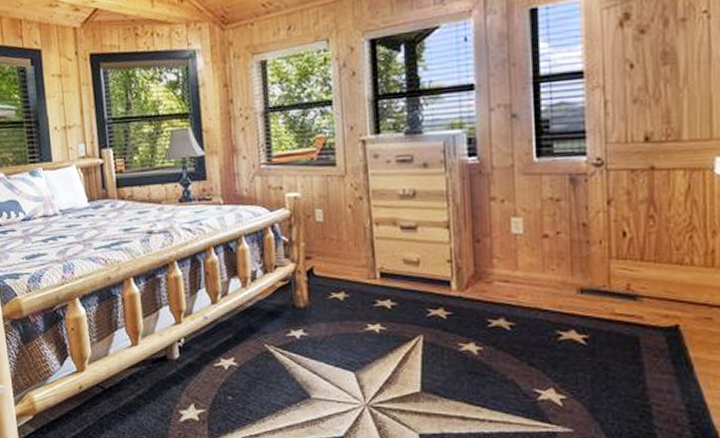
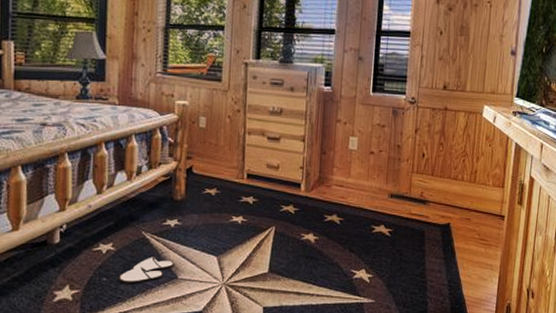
slippers: none [244,373,305,403] -> present [118,257,174,283]

